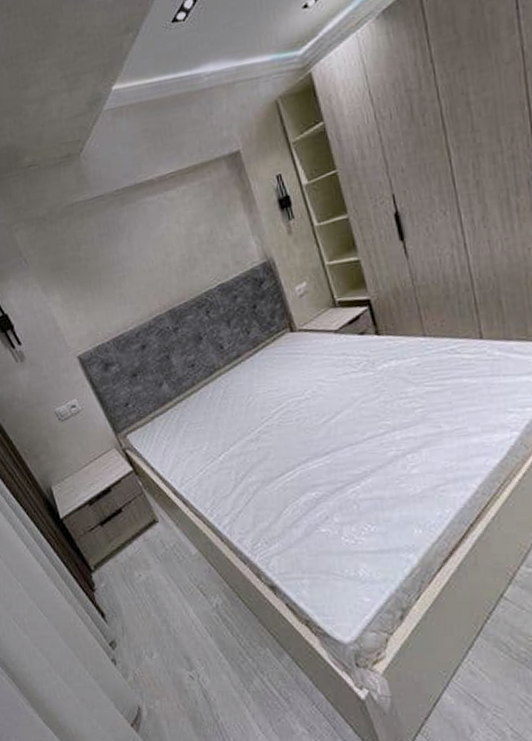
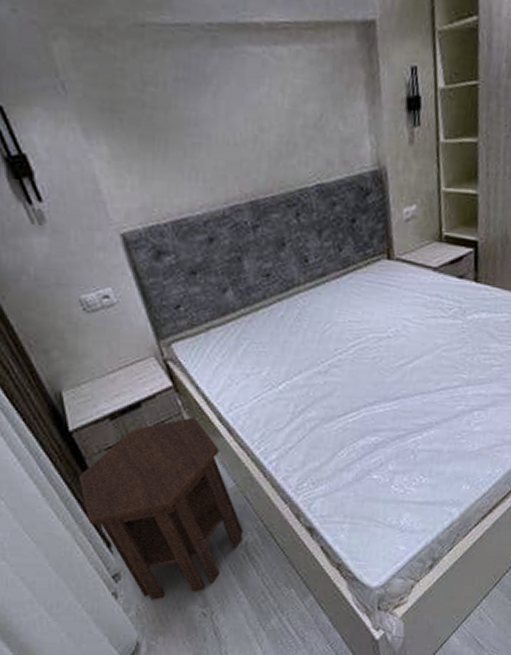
side table: none [72,494,213,665] -> present [79,417,243,600]

